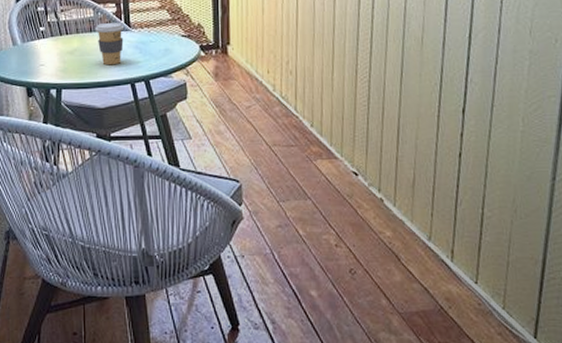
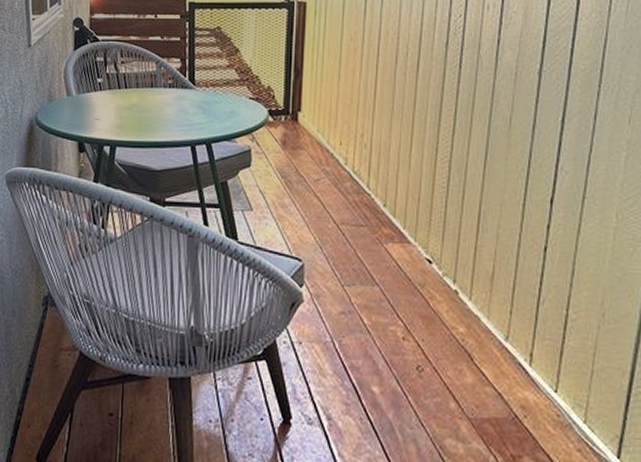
coffee cup: present [95,22,125,66] -> none [157,78,189,125]

